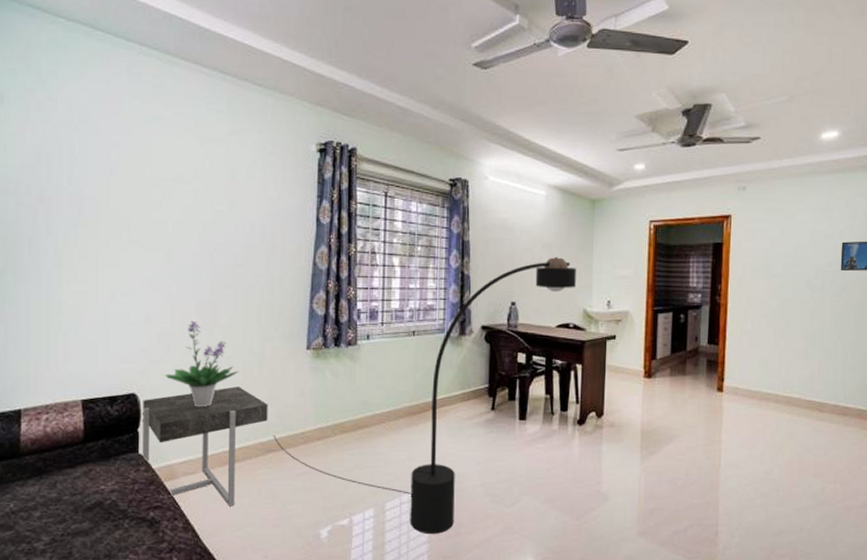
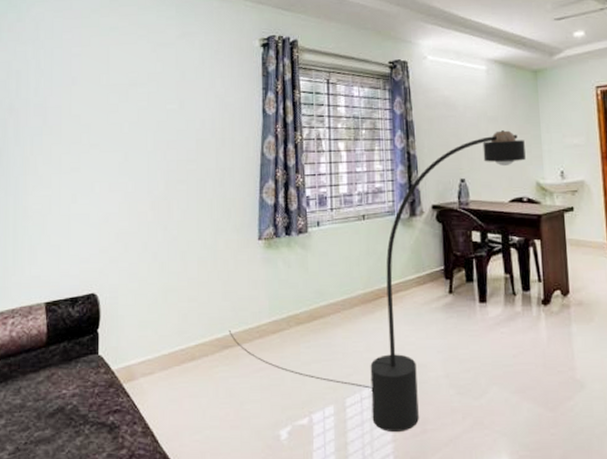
side table: present [141,386,268,507] -> none [101,281,223,408]
potted plant: present [165,320,239,407] -> none [123,217,194,305]

